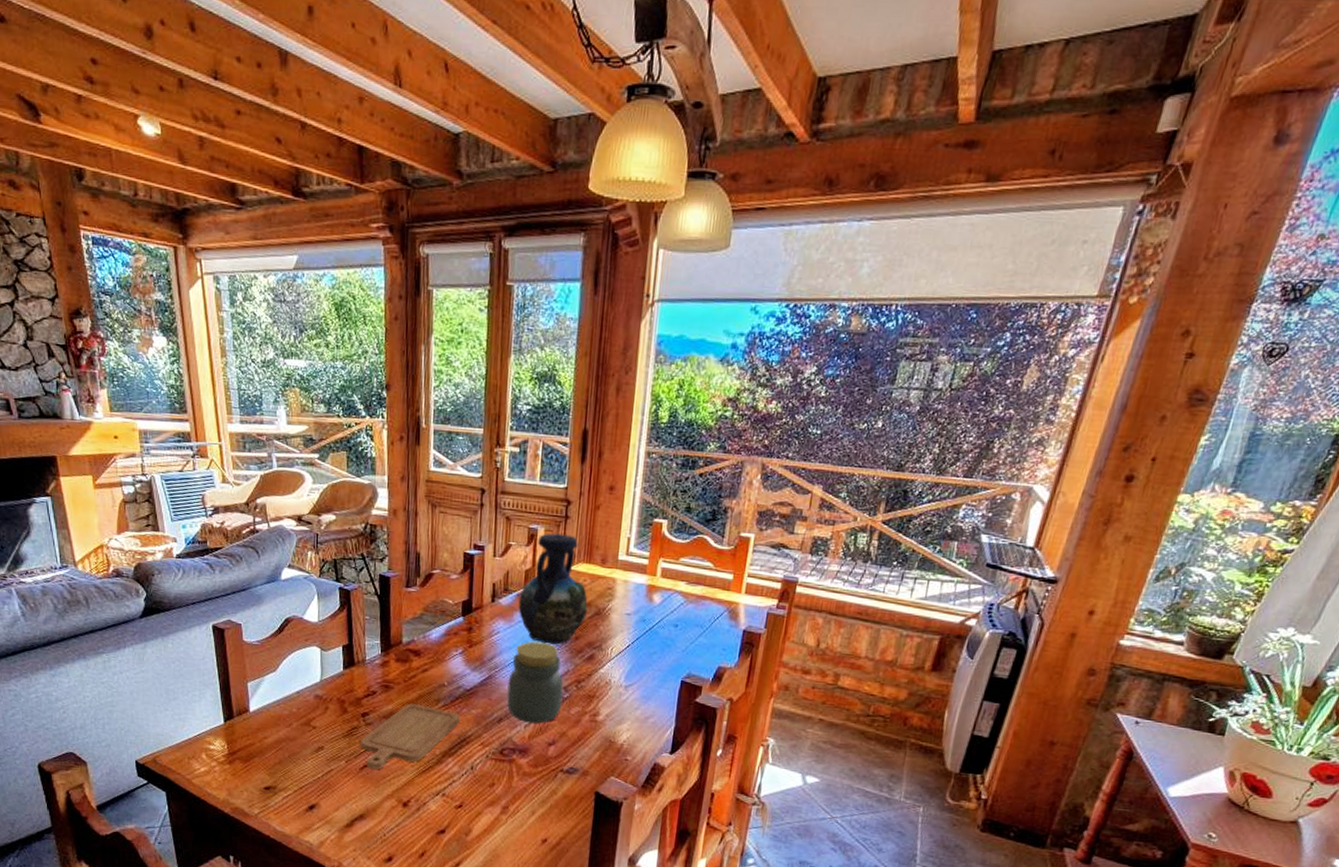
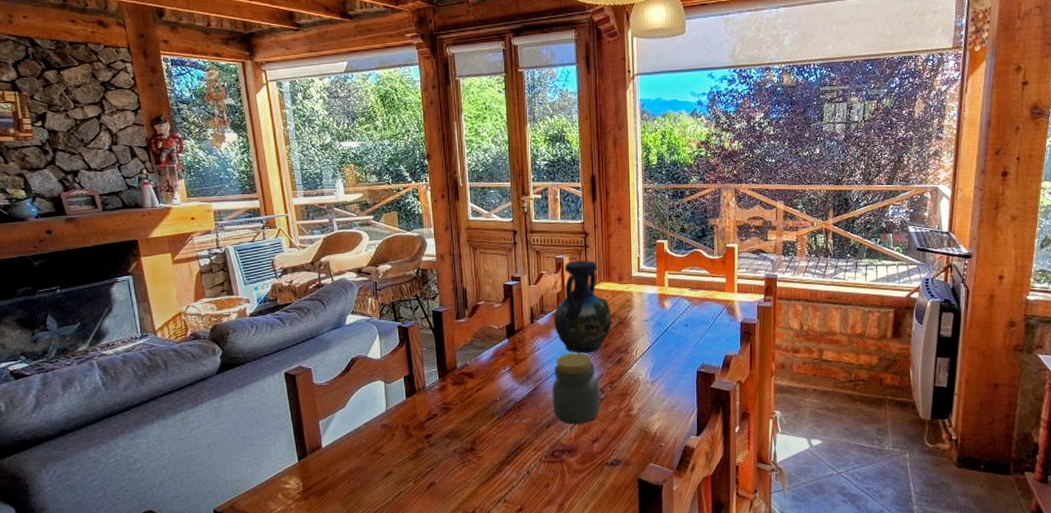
chopping board: present [361,703,461,770] -> none [426,421,514,486]

